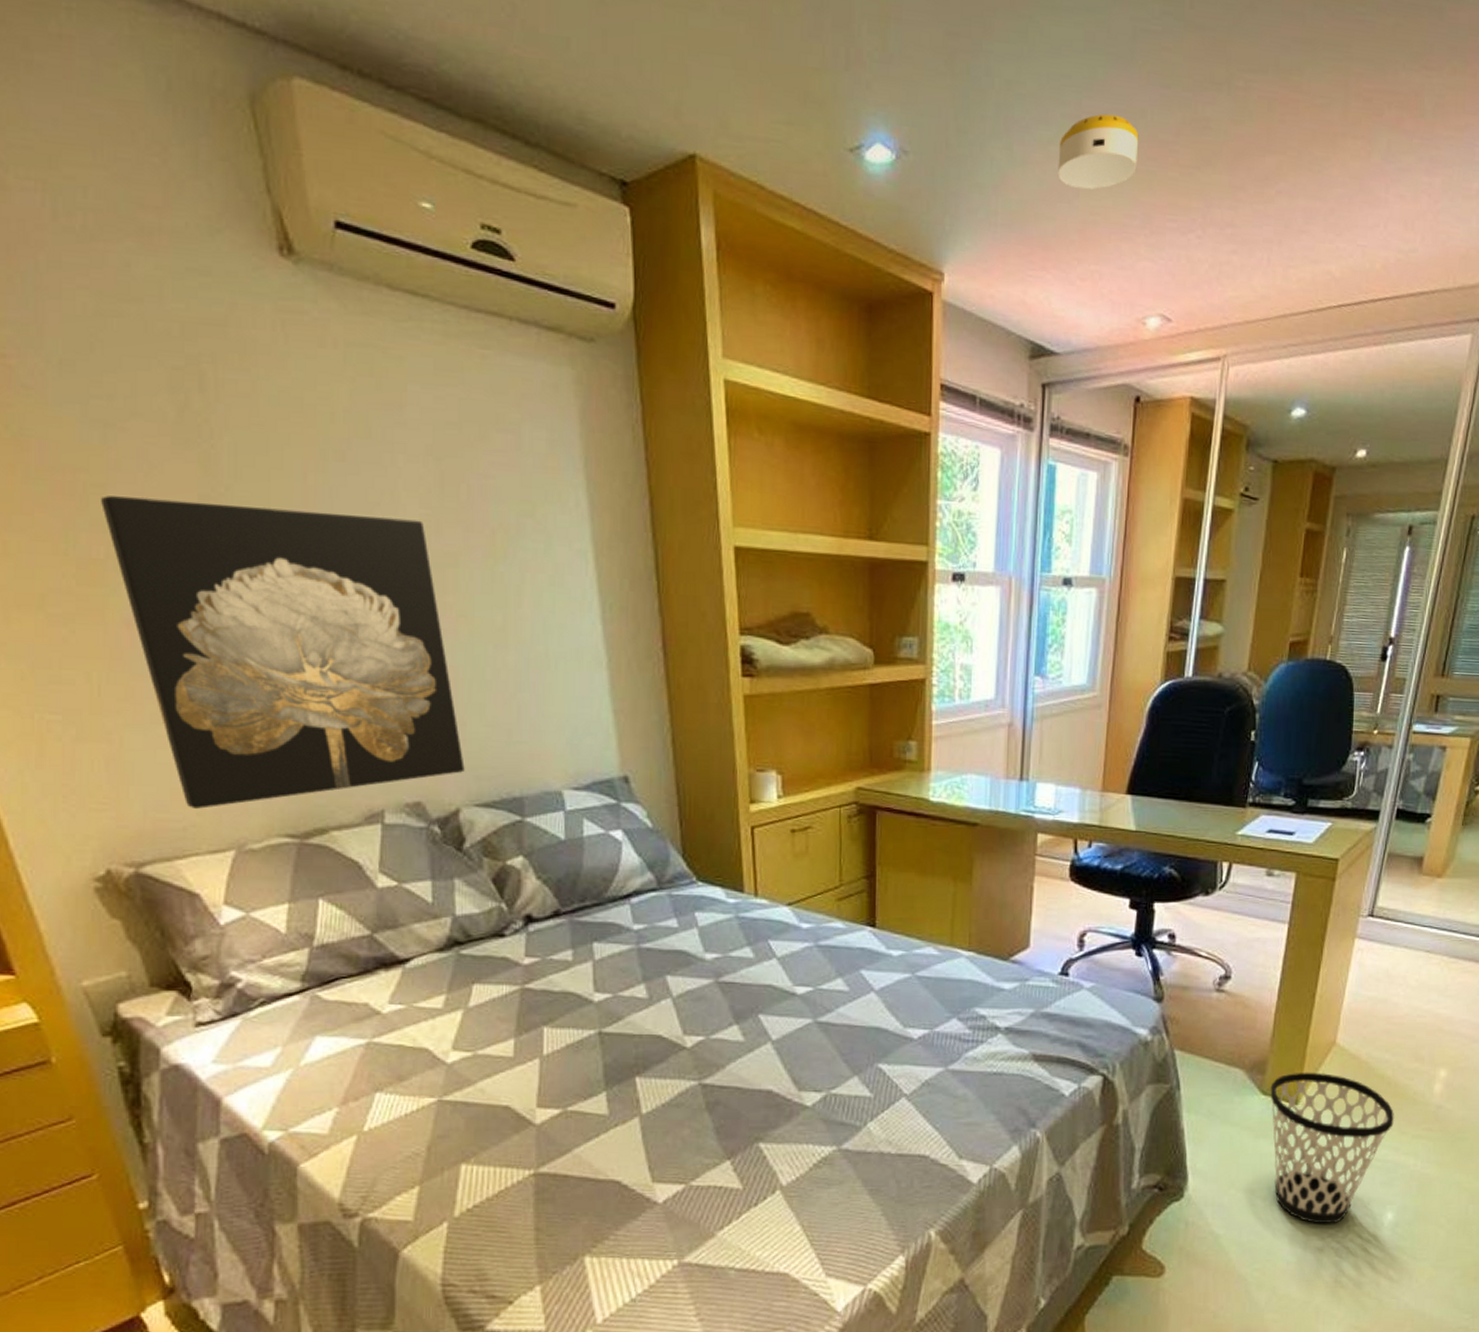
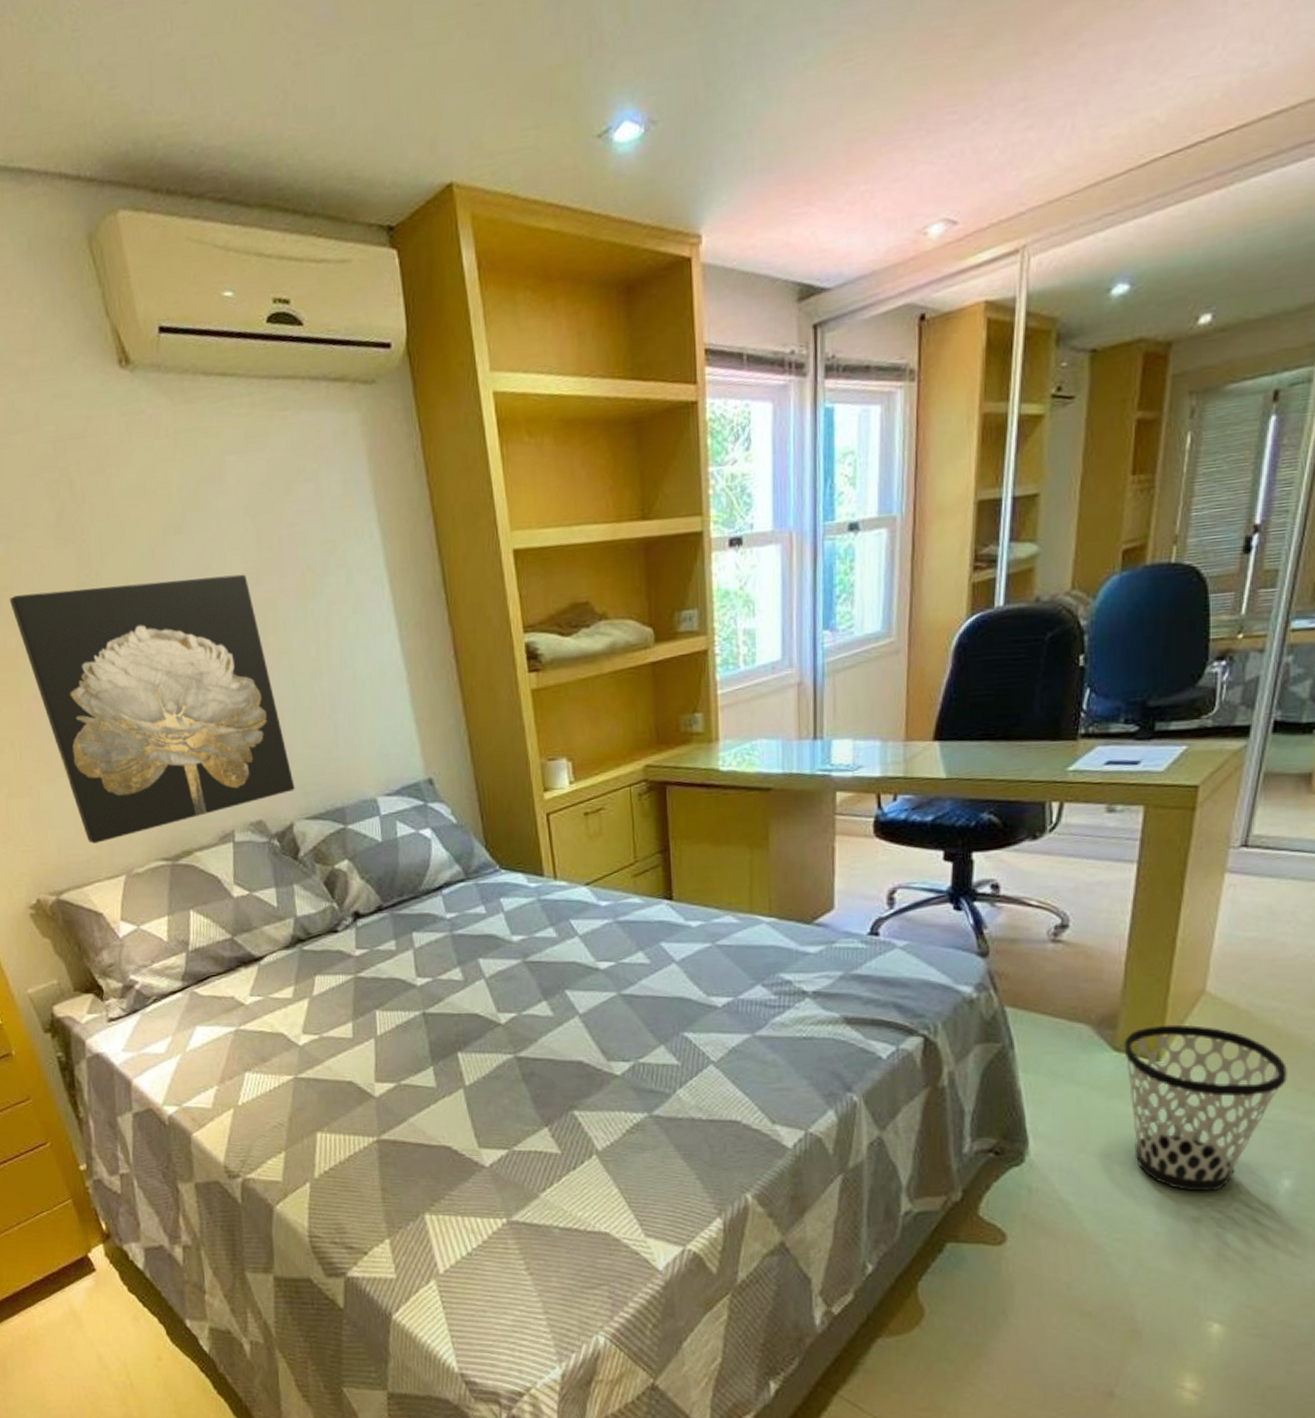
smoke detector: present [1058,113,1139,190] -> none [817,15,908,109]

